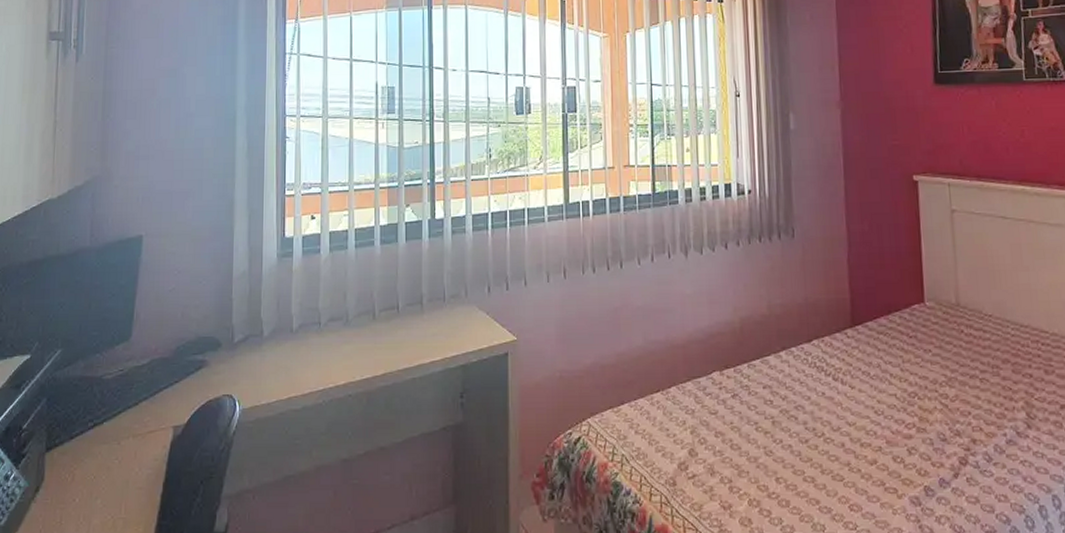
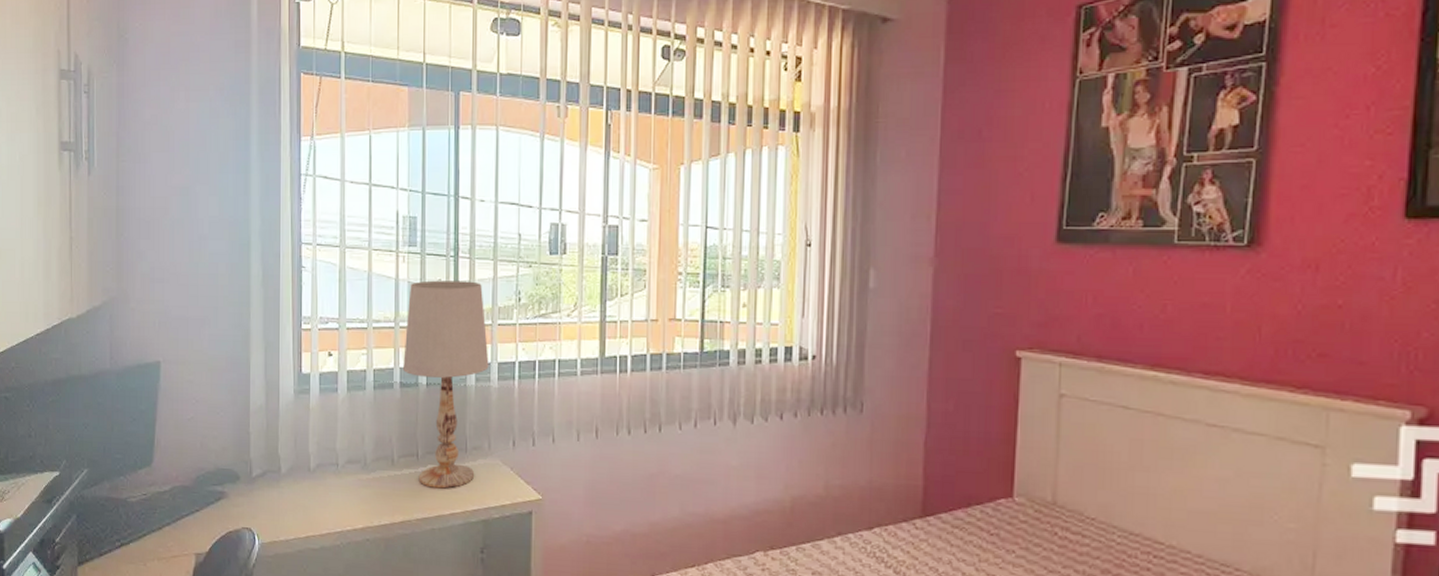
table lamp: none [383,142,464,338] -> present [403,280,489,489]

